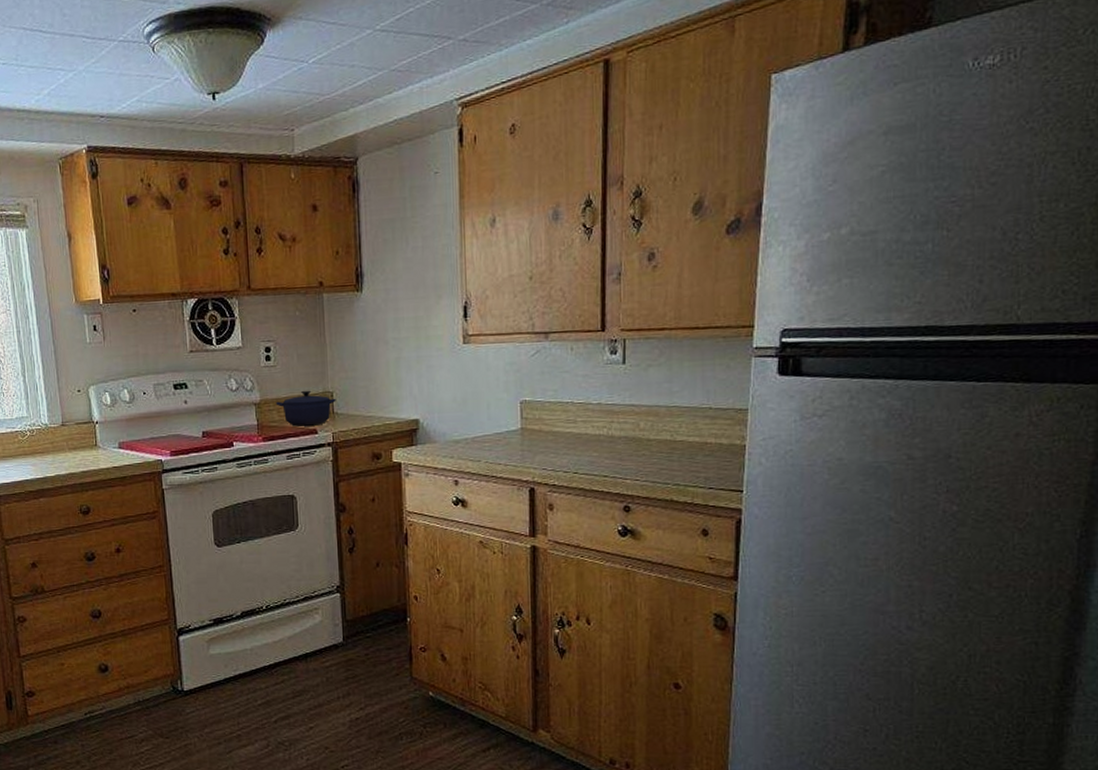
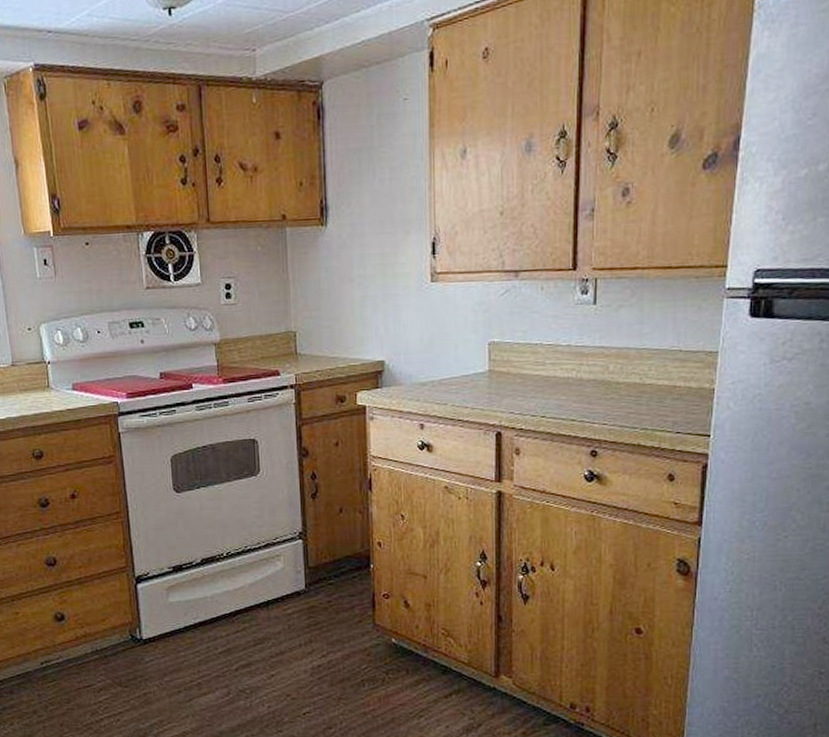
cooking pot: present [276,390,336,427] -> none [236,329,299,368]

